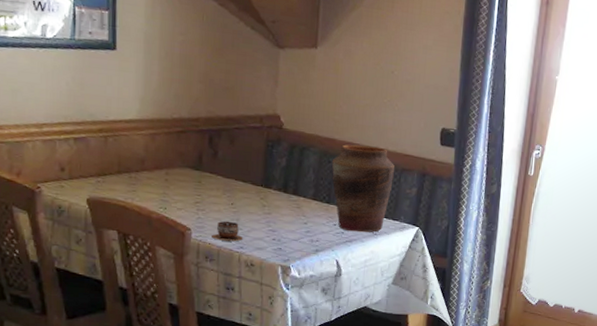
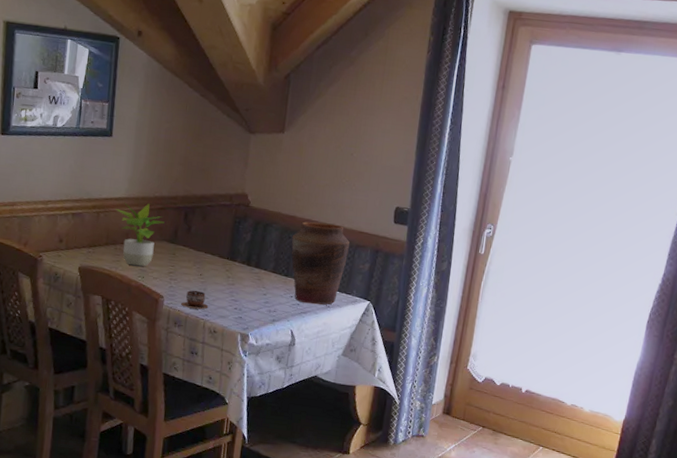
potted plant: none [127,125,186,197] -> present [116,202,165,267]

